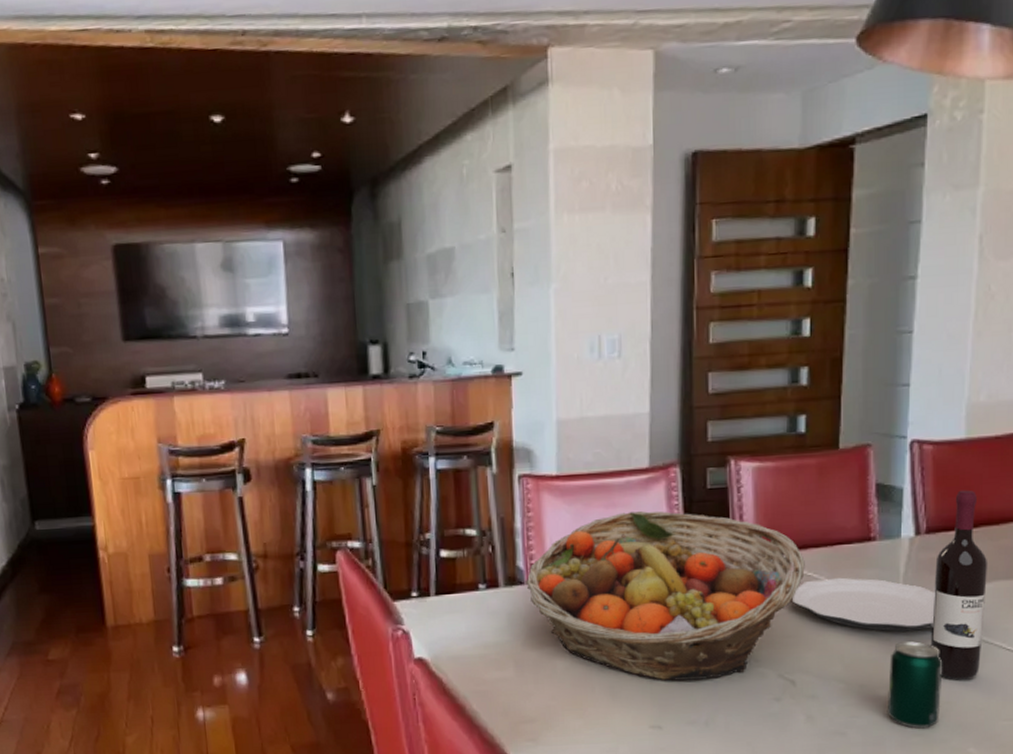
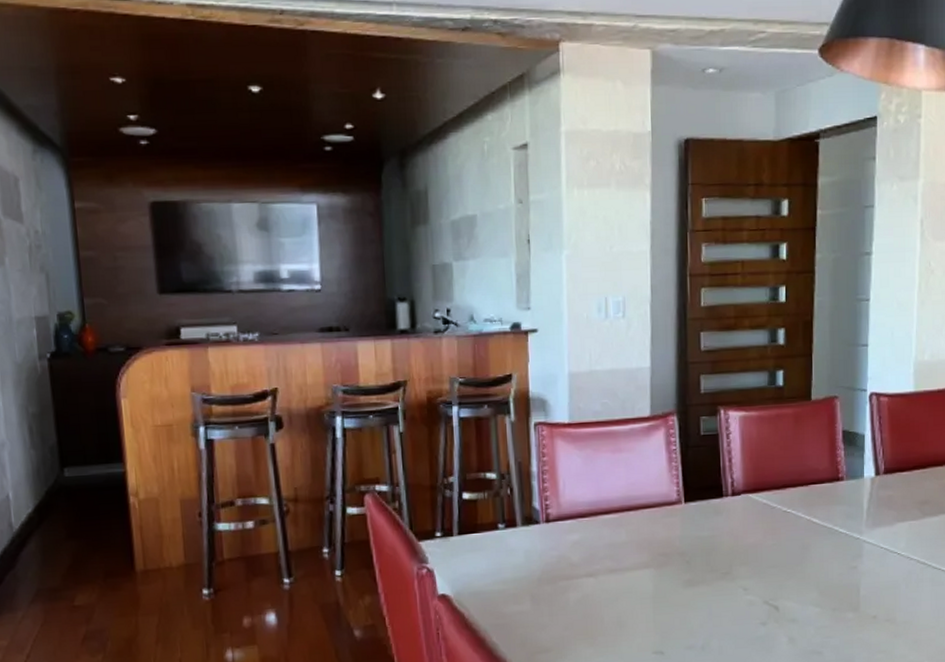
fruit basket: present [526,511,805,681] -> none [541,455,785,610]
plate: present [793,577,935,632] -> none [775,513,893,561]
beverage can: present [887,641,943,729] -> none [855,569,901,646]
wine bottle: present [930,490,988,680] -> none [890,436,935,602]

